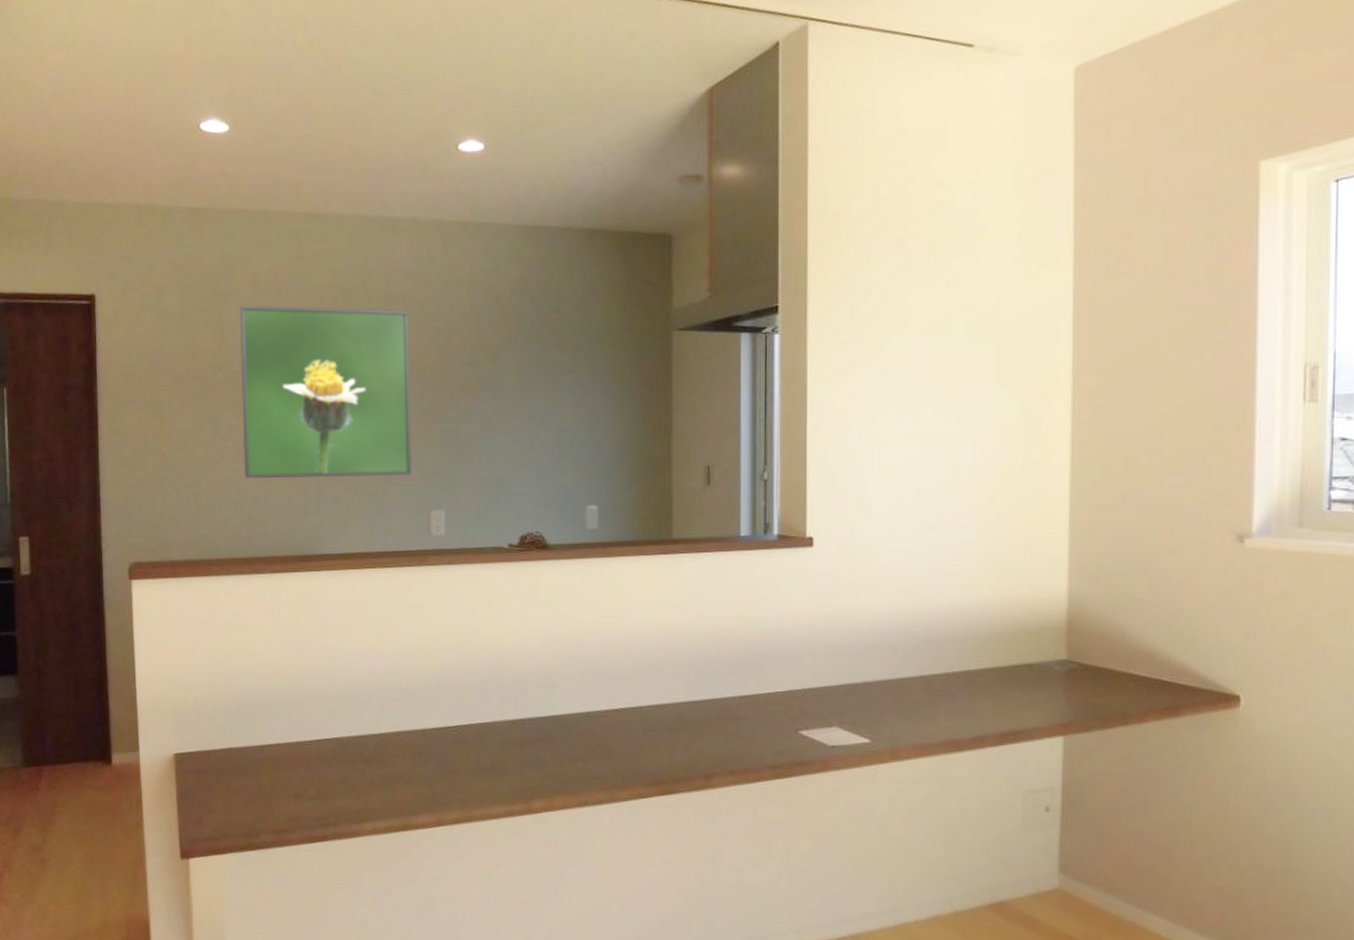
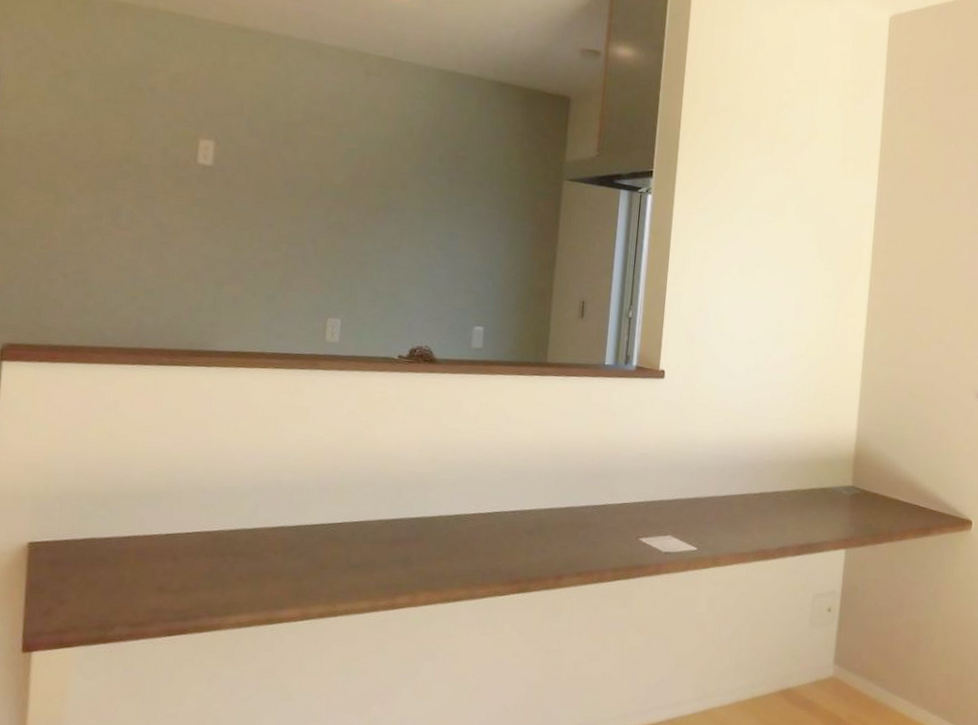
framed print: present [239,305,413,479] -> none [140,102,326,283]

